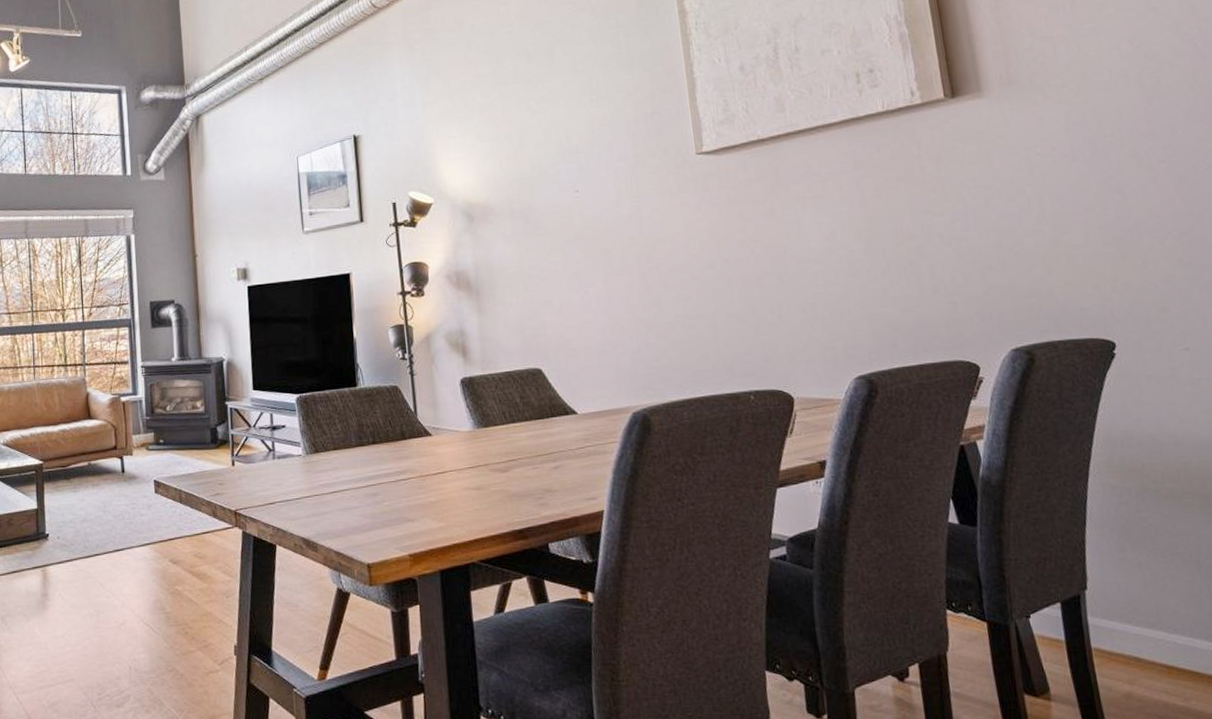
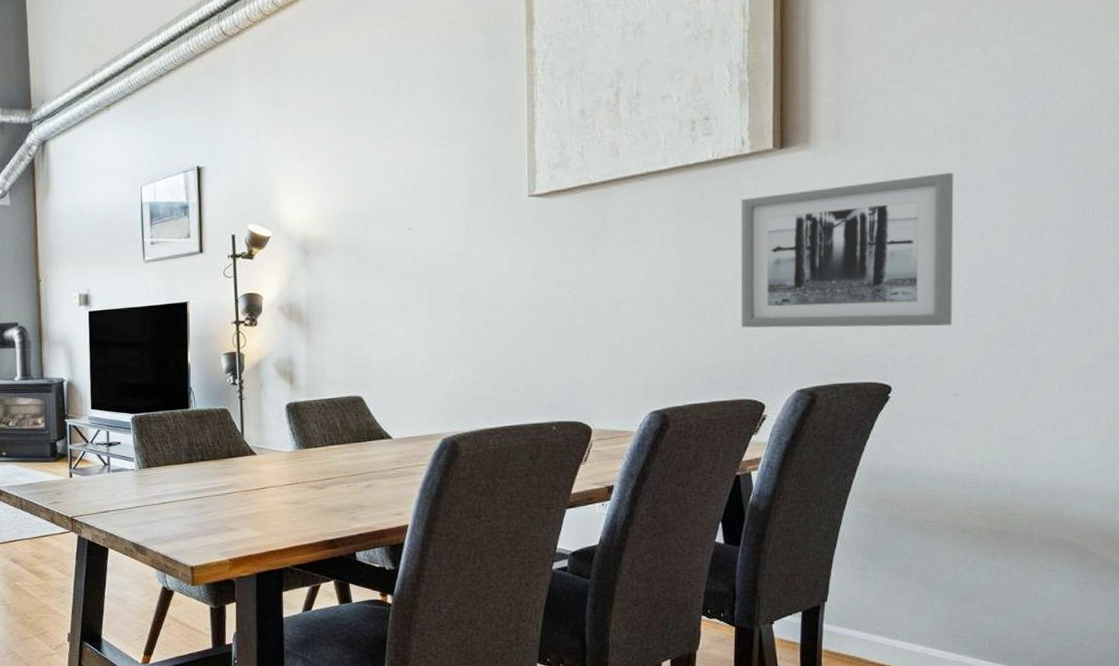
wall art: none [920,116,1169,284] -> present [741,173,954,328]

